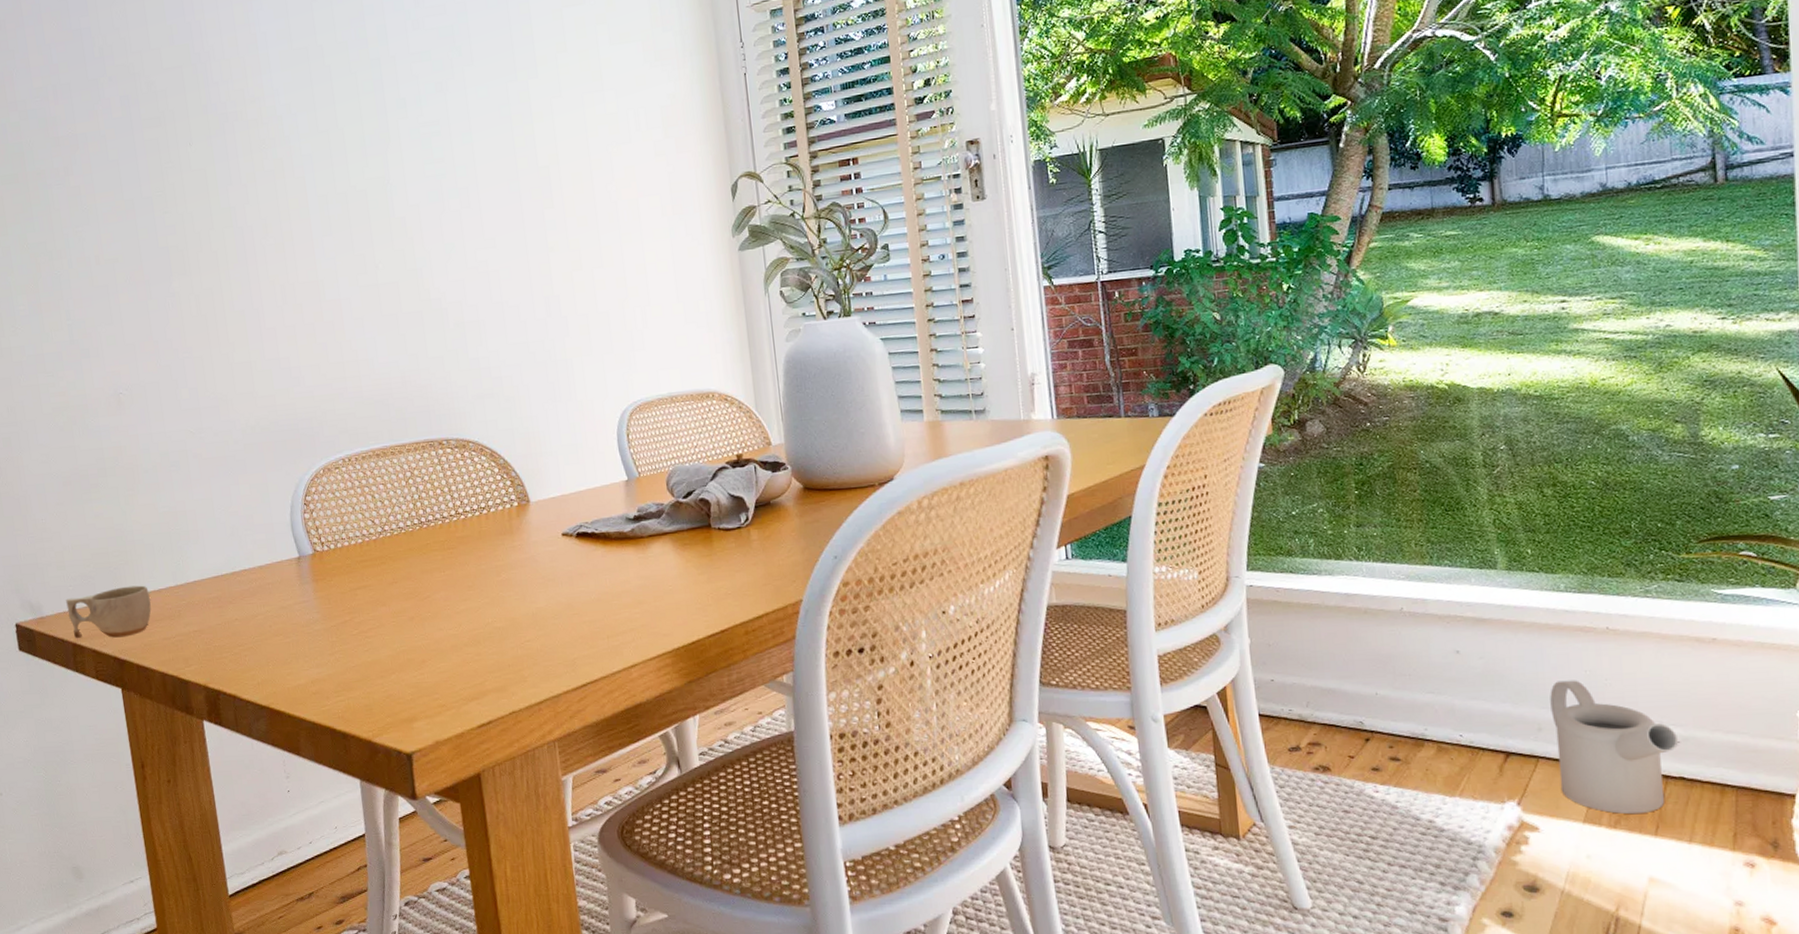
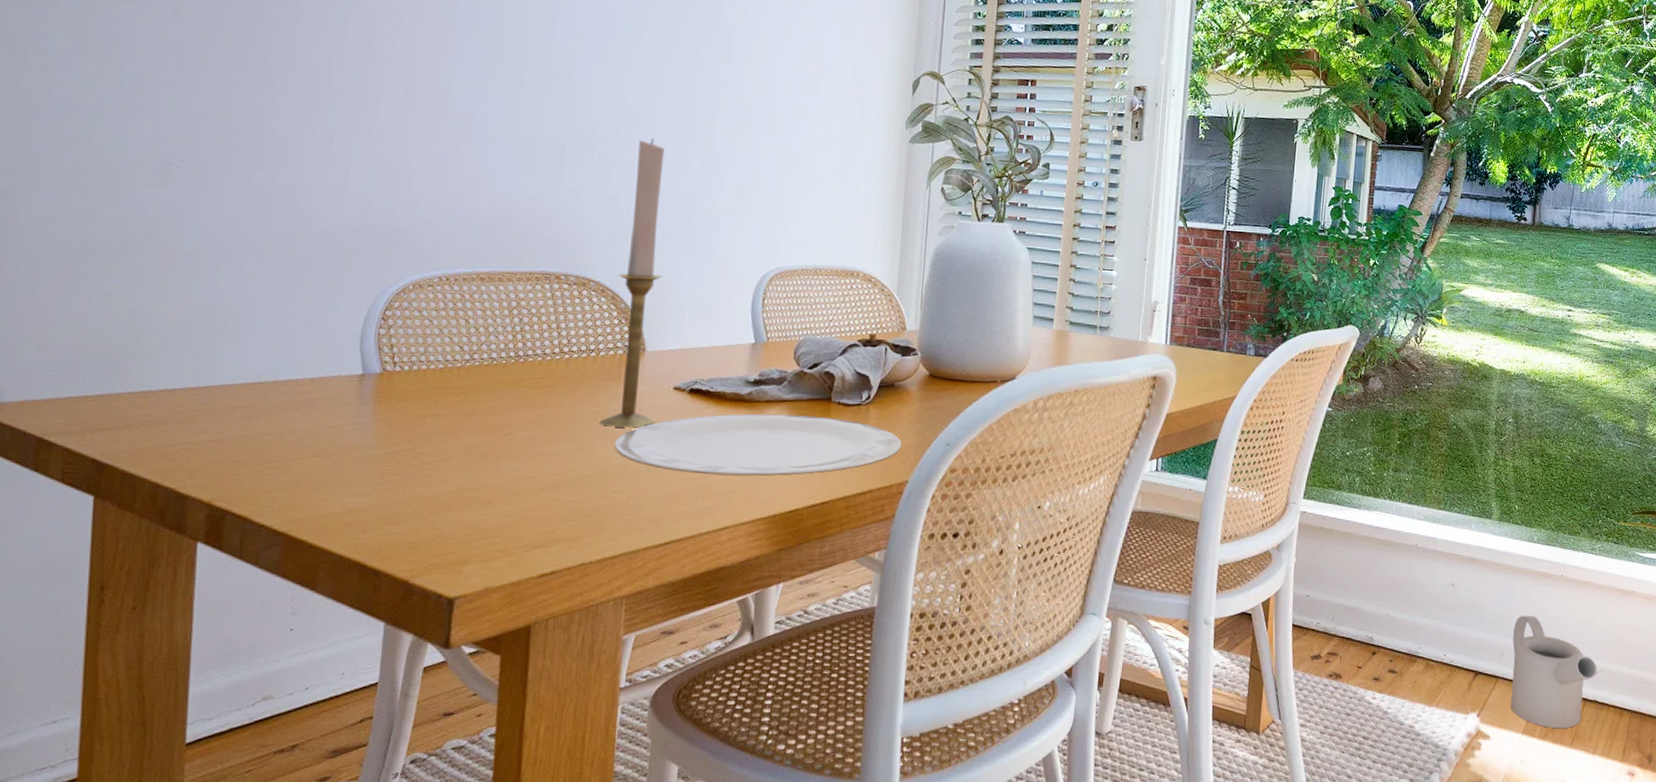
cup: present [66,585,151,639] -> none [39,380,158,438]
candlestick: none [486,294,552,579] -> present [599,137,665,428]
plate: none [520,544,790,616] -> present [615,413,902,477]

